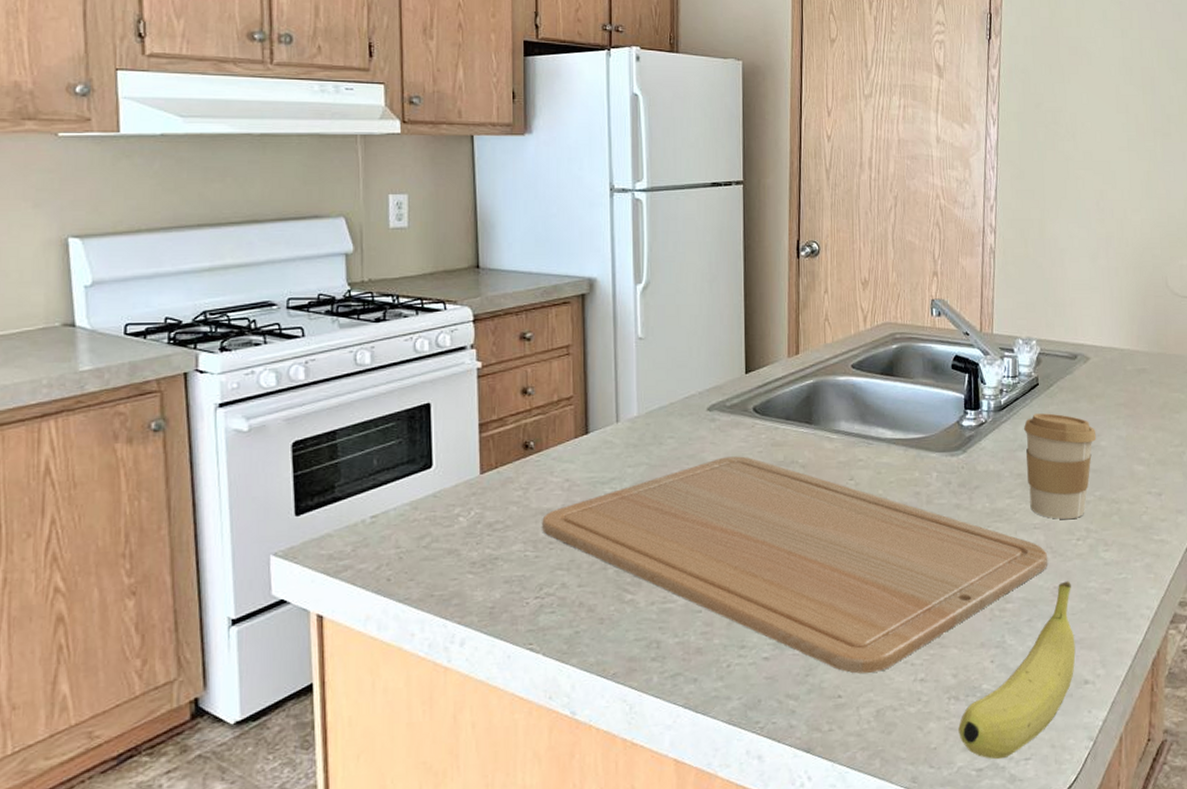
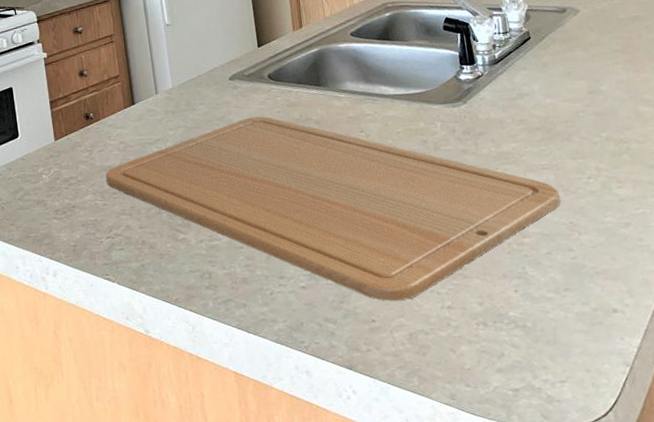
fruit: present [958,581,1076,760] -> none [490,216,601,381]
coffee cup: present [1023,413,1097,519] -> none [520,63,596,160]

